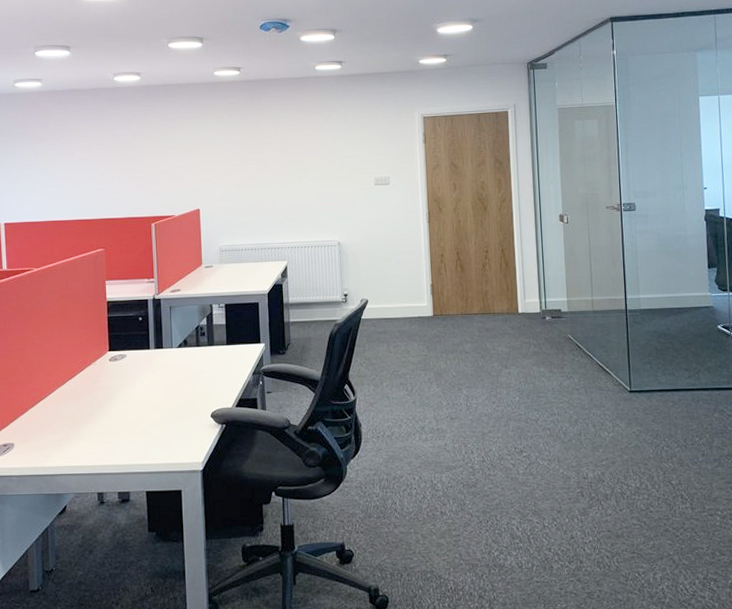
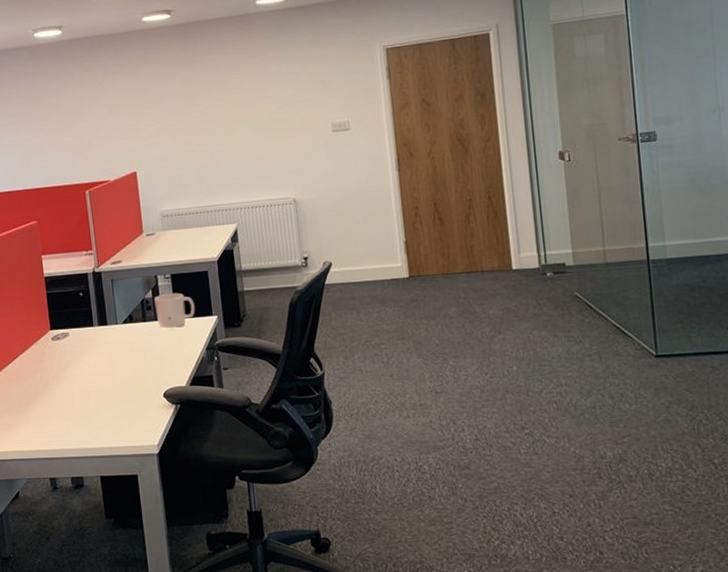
mug: none [208,321,245,354] -> present [154,292,195,329]

